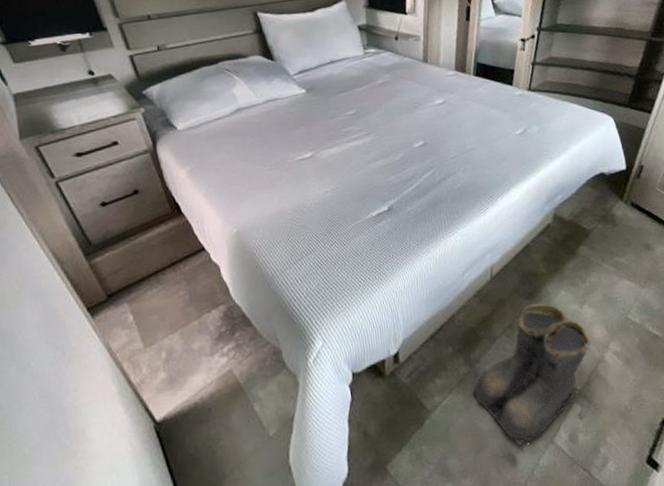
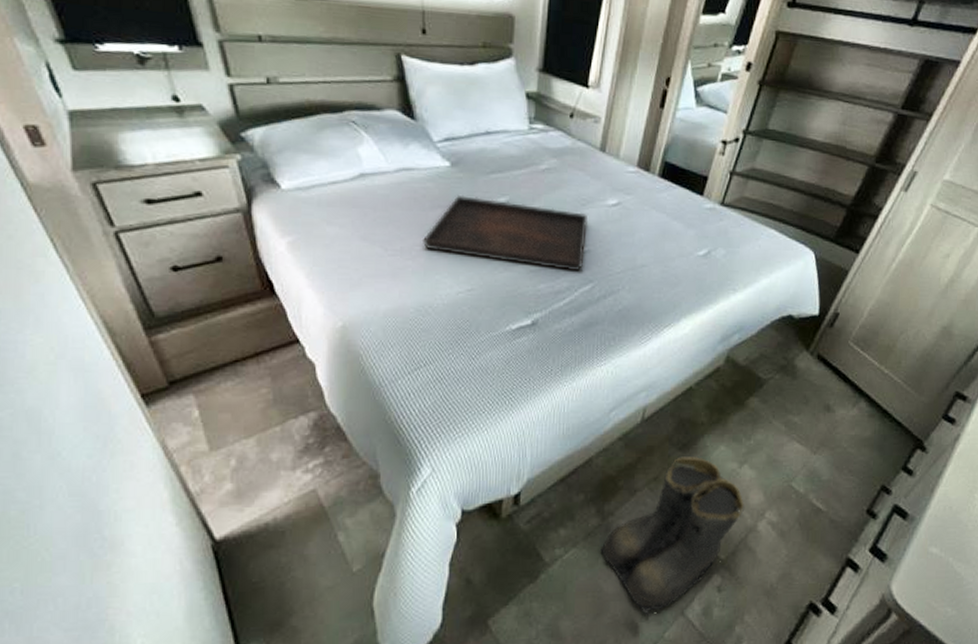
serving tray: none [291,113,423,163] -> present [422,194,589,272]

